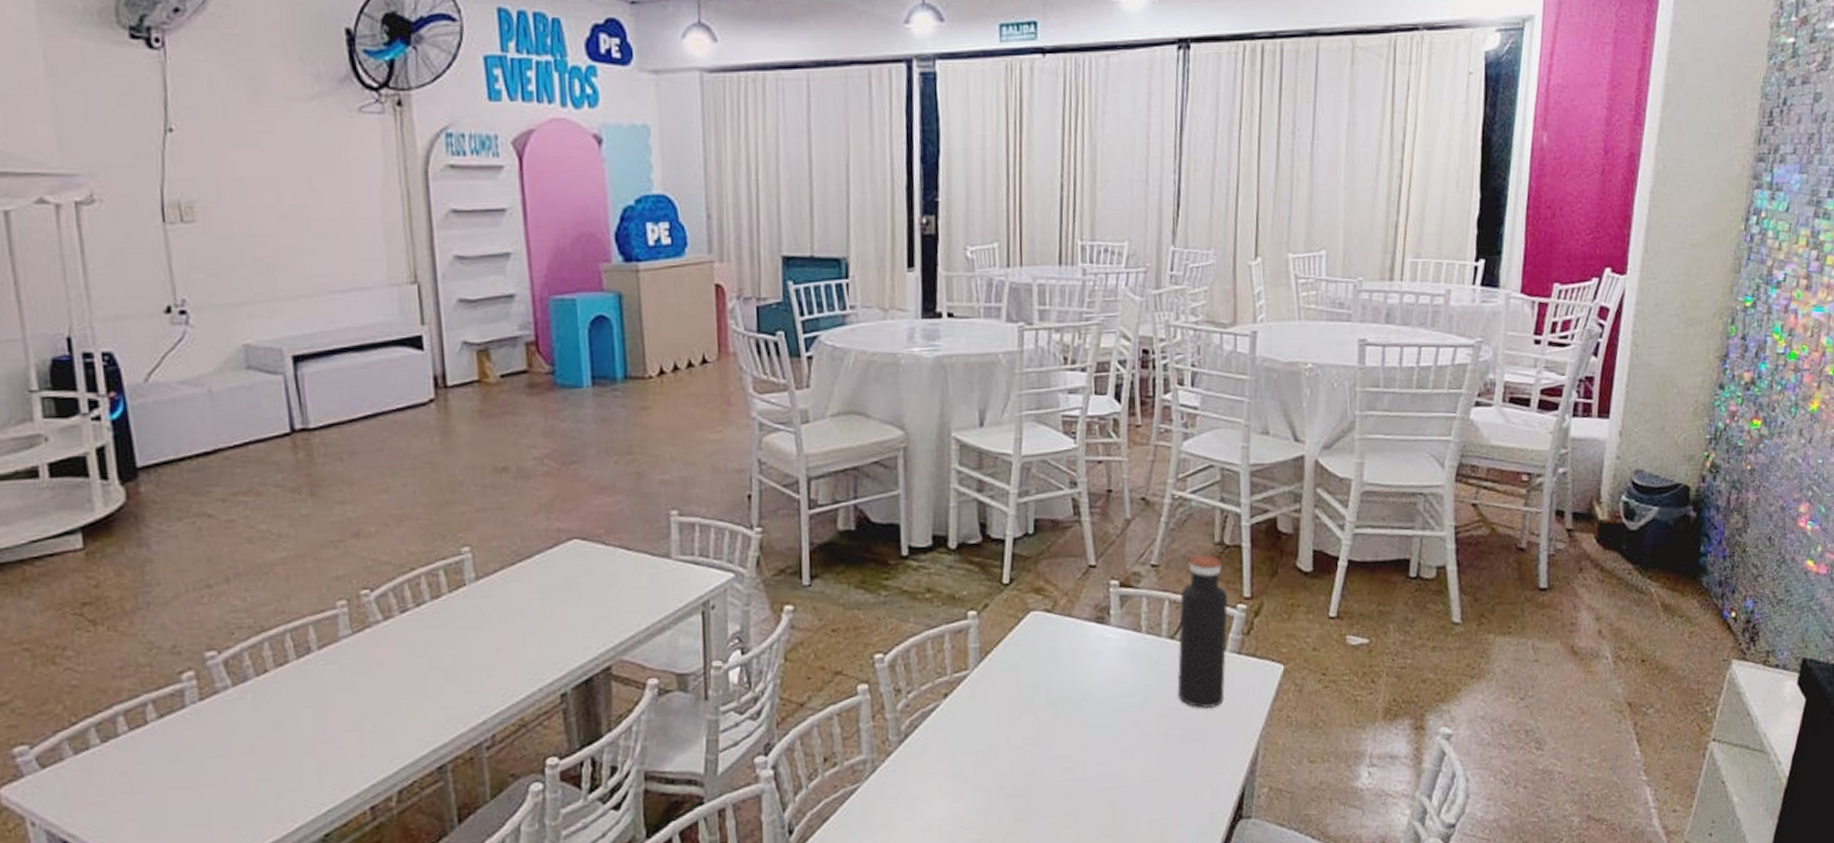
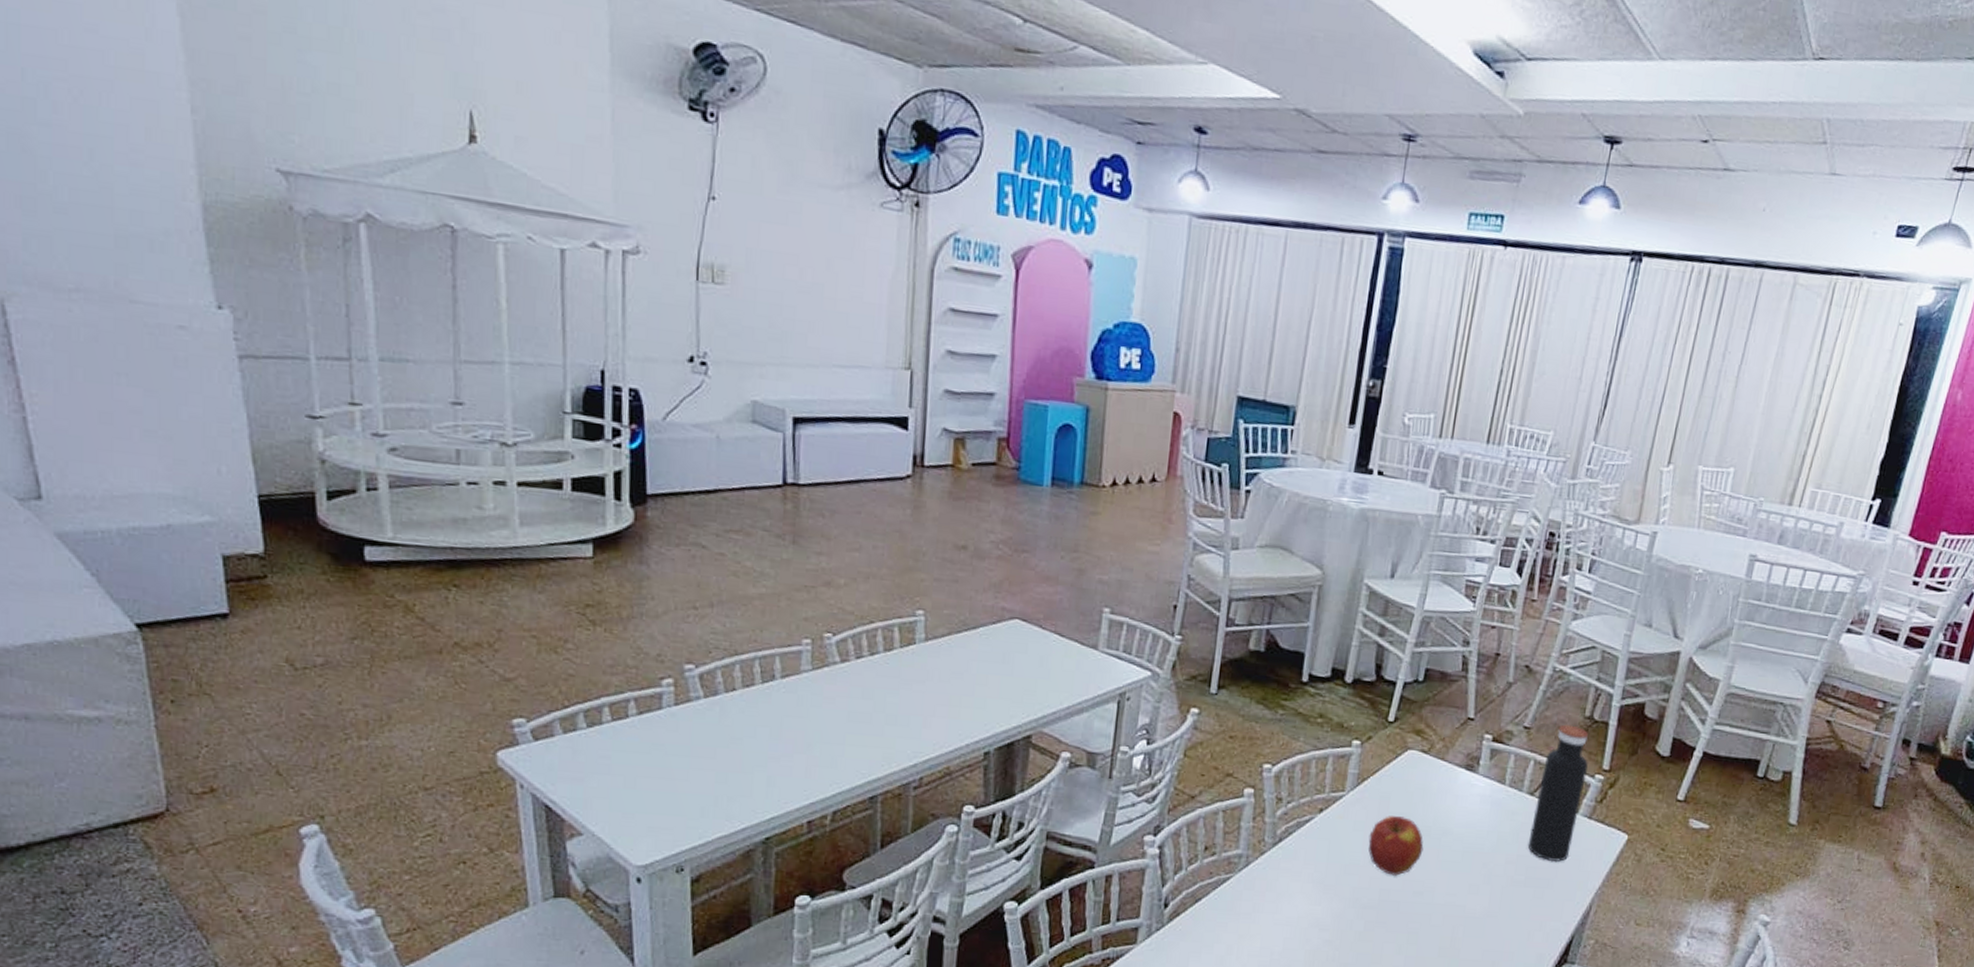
apple: none [1003,687,1065,754] -> present [1368,815,1424,876]

